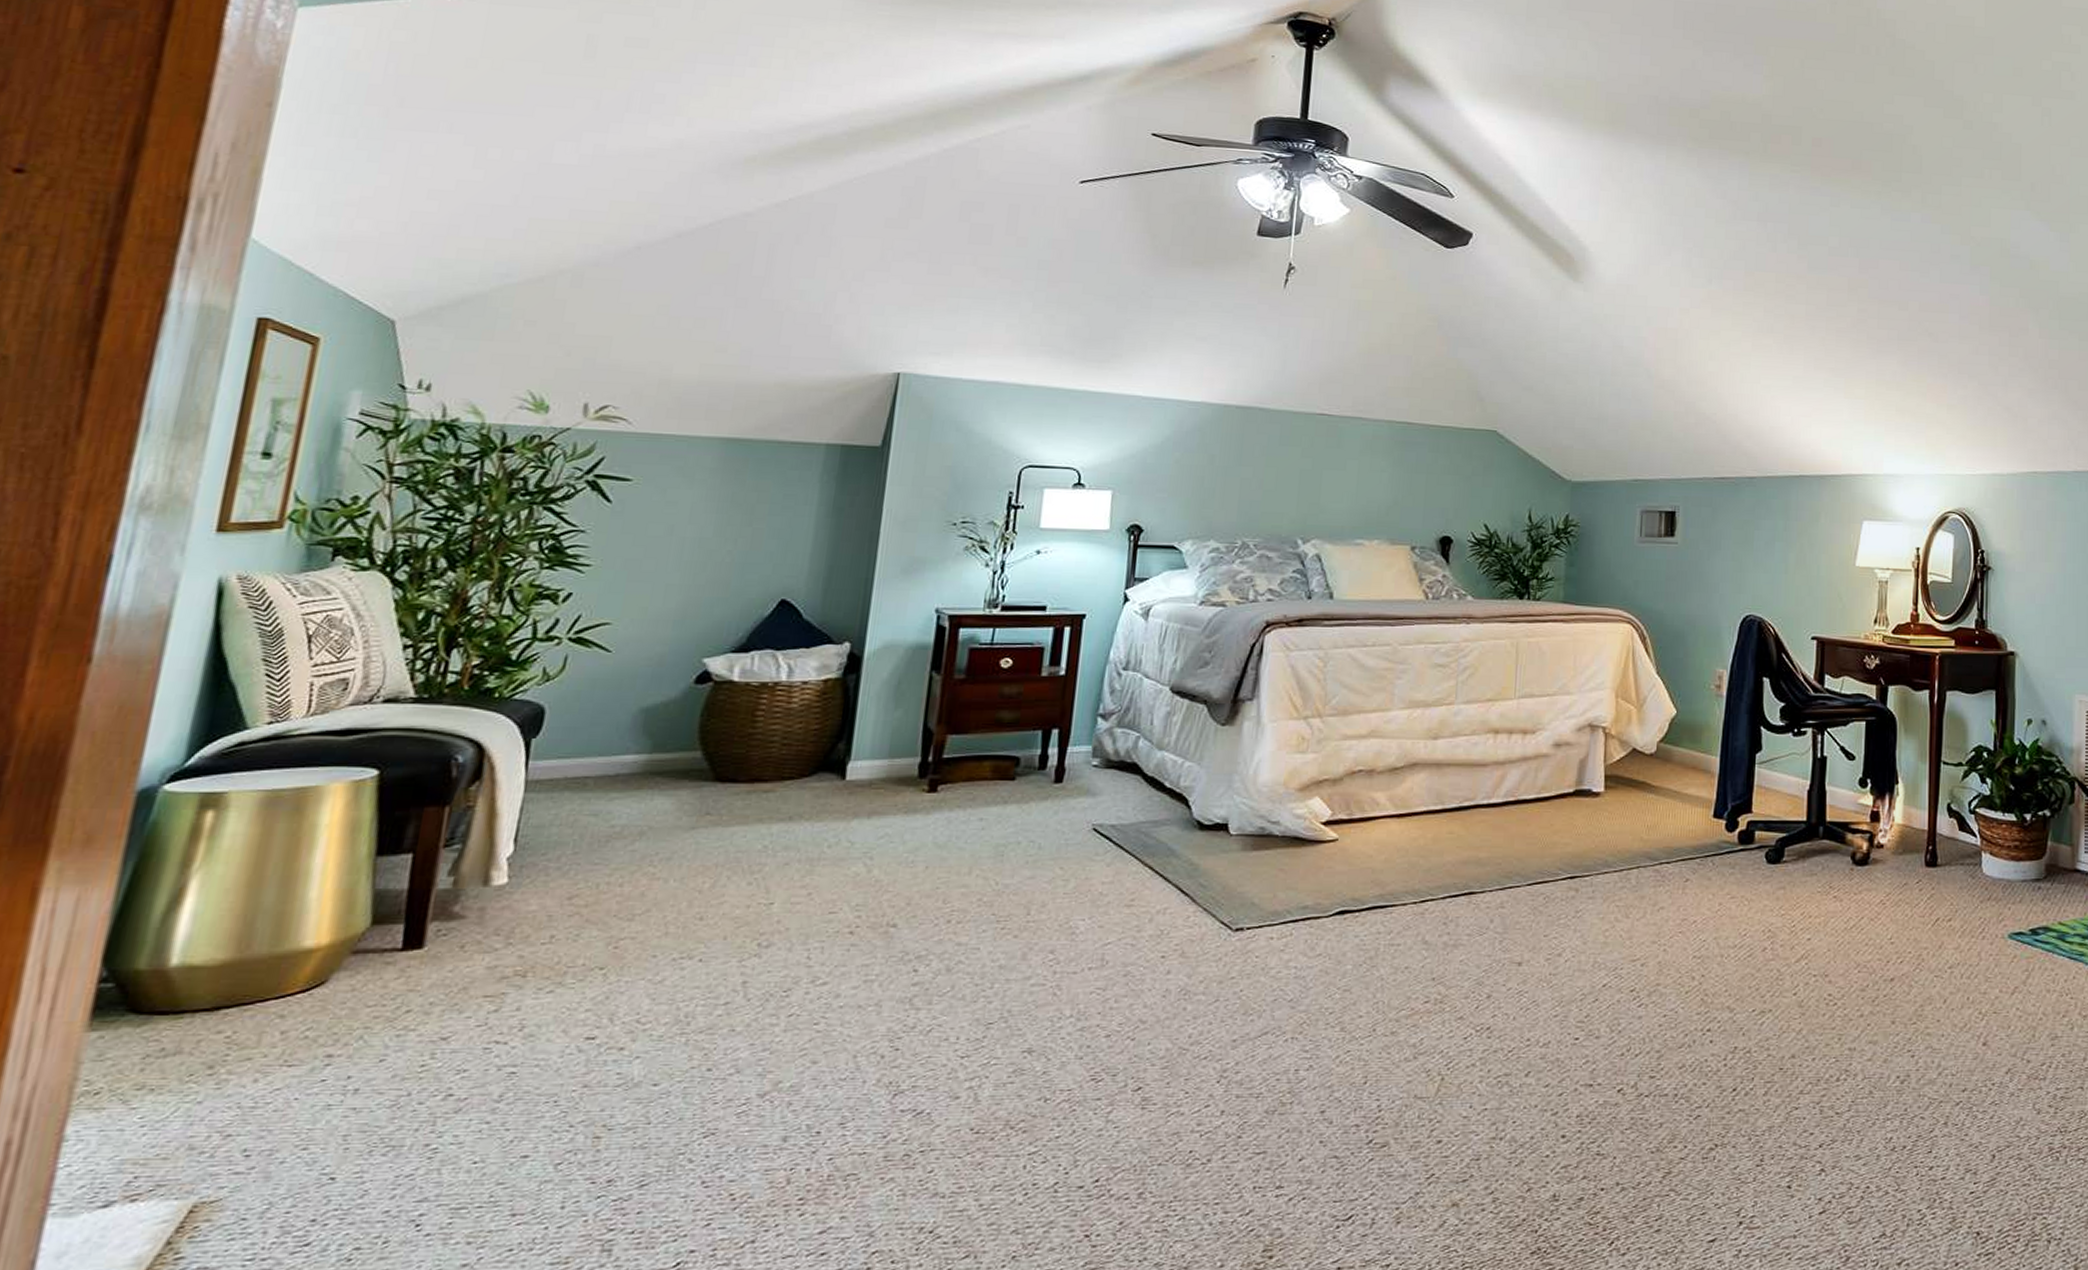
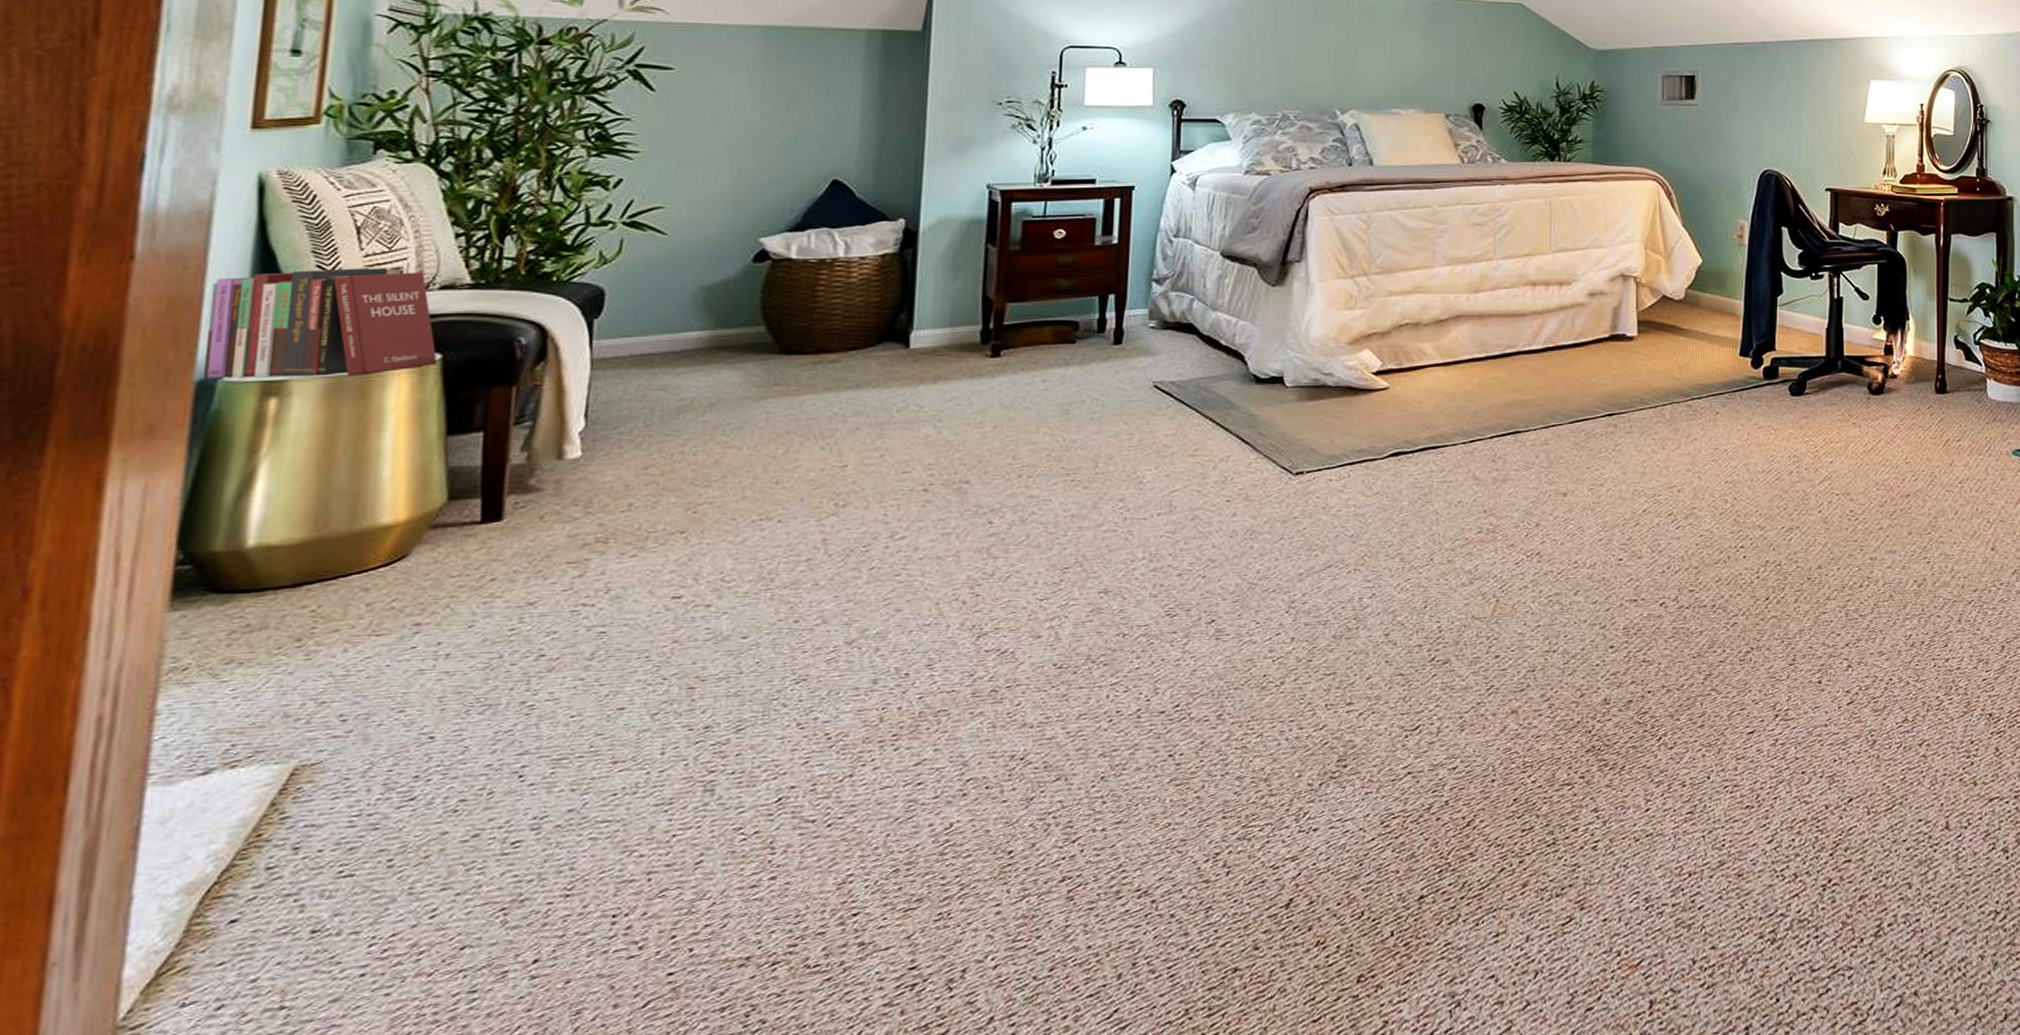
books: none [145,677,374,790] -> present [203,268,437,379]

